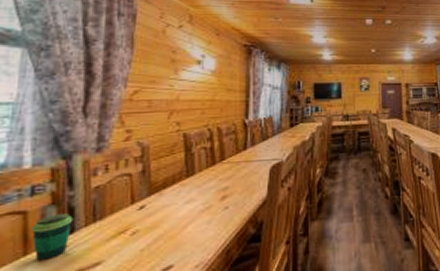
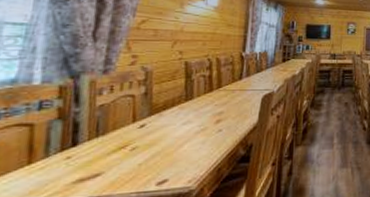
cup: present [30,213,74,261] -> none [36,128,78,169]

